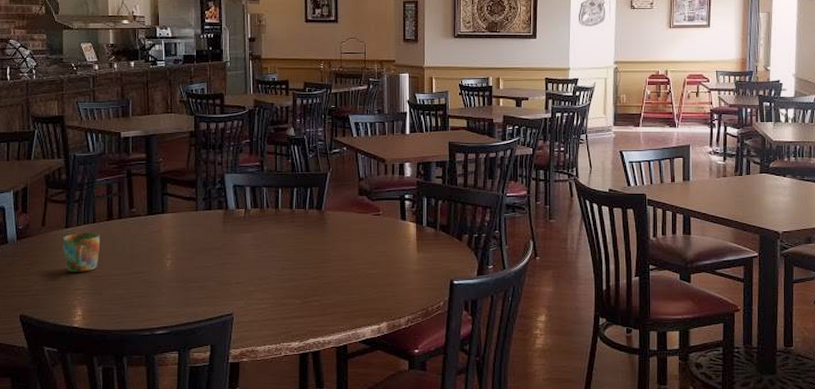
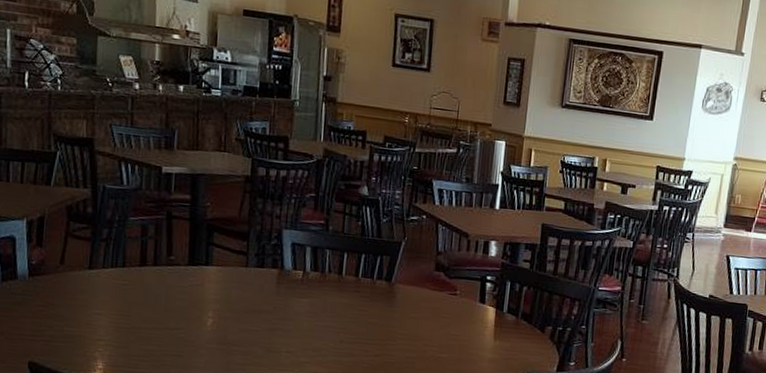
mug: present [62,233,101,272] -> none [84,276,130,322]

